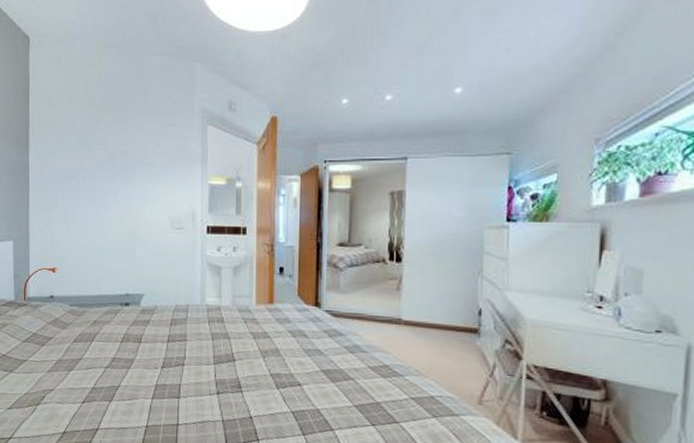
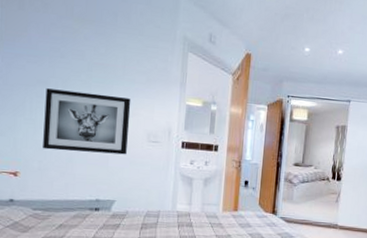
wall art: none [75,182,153,245] -> present [43,88,131,155]

